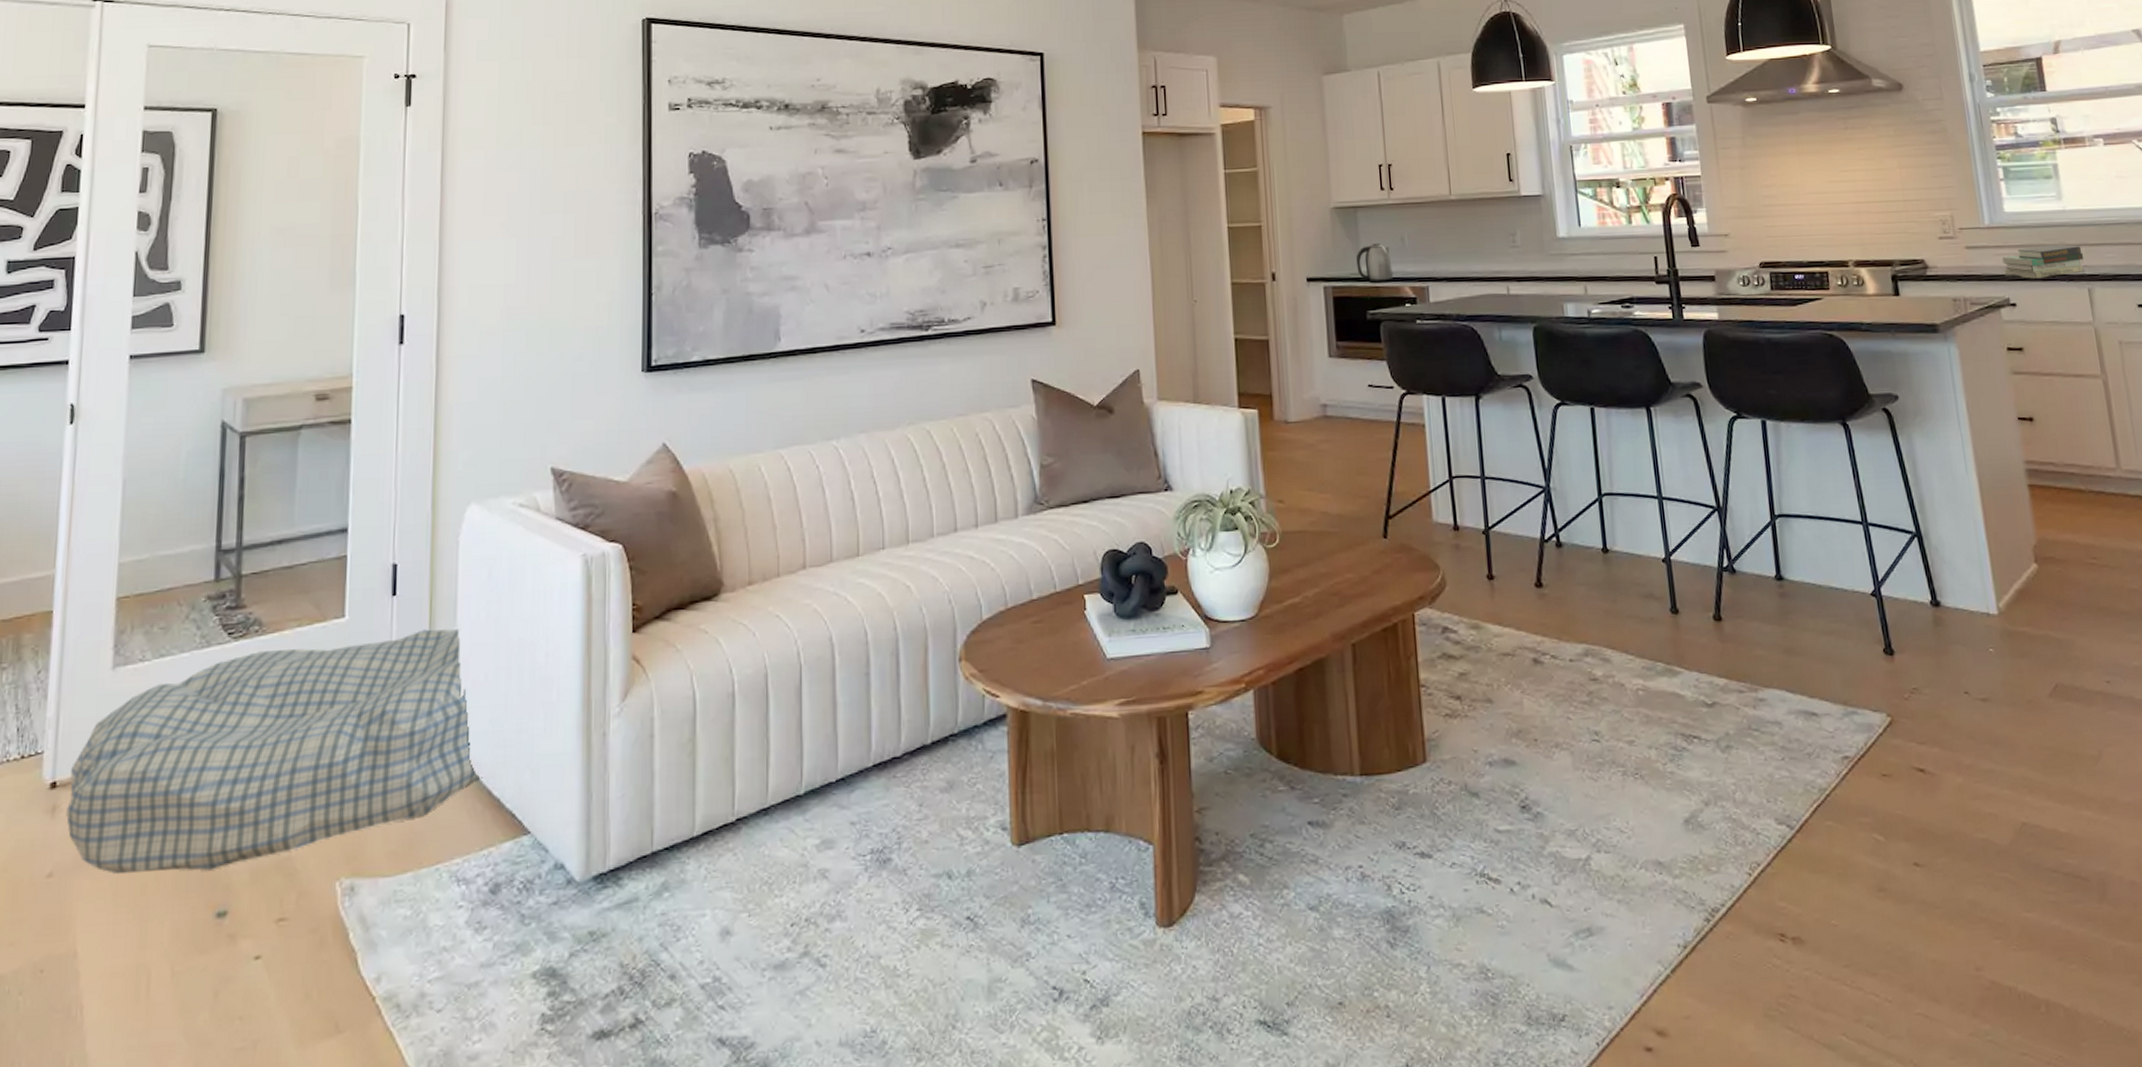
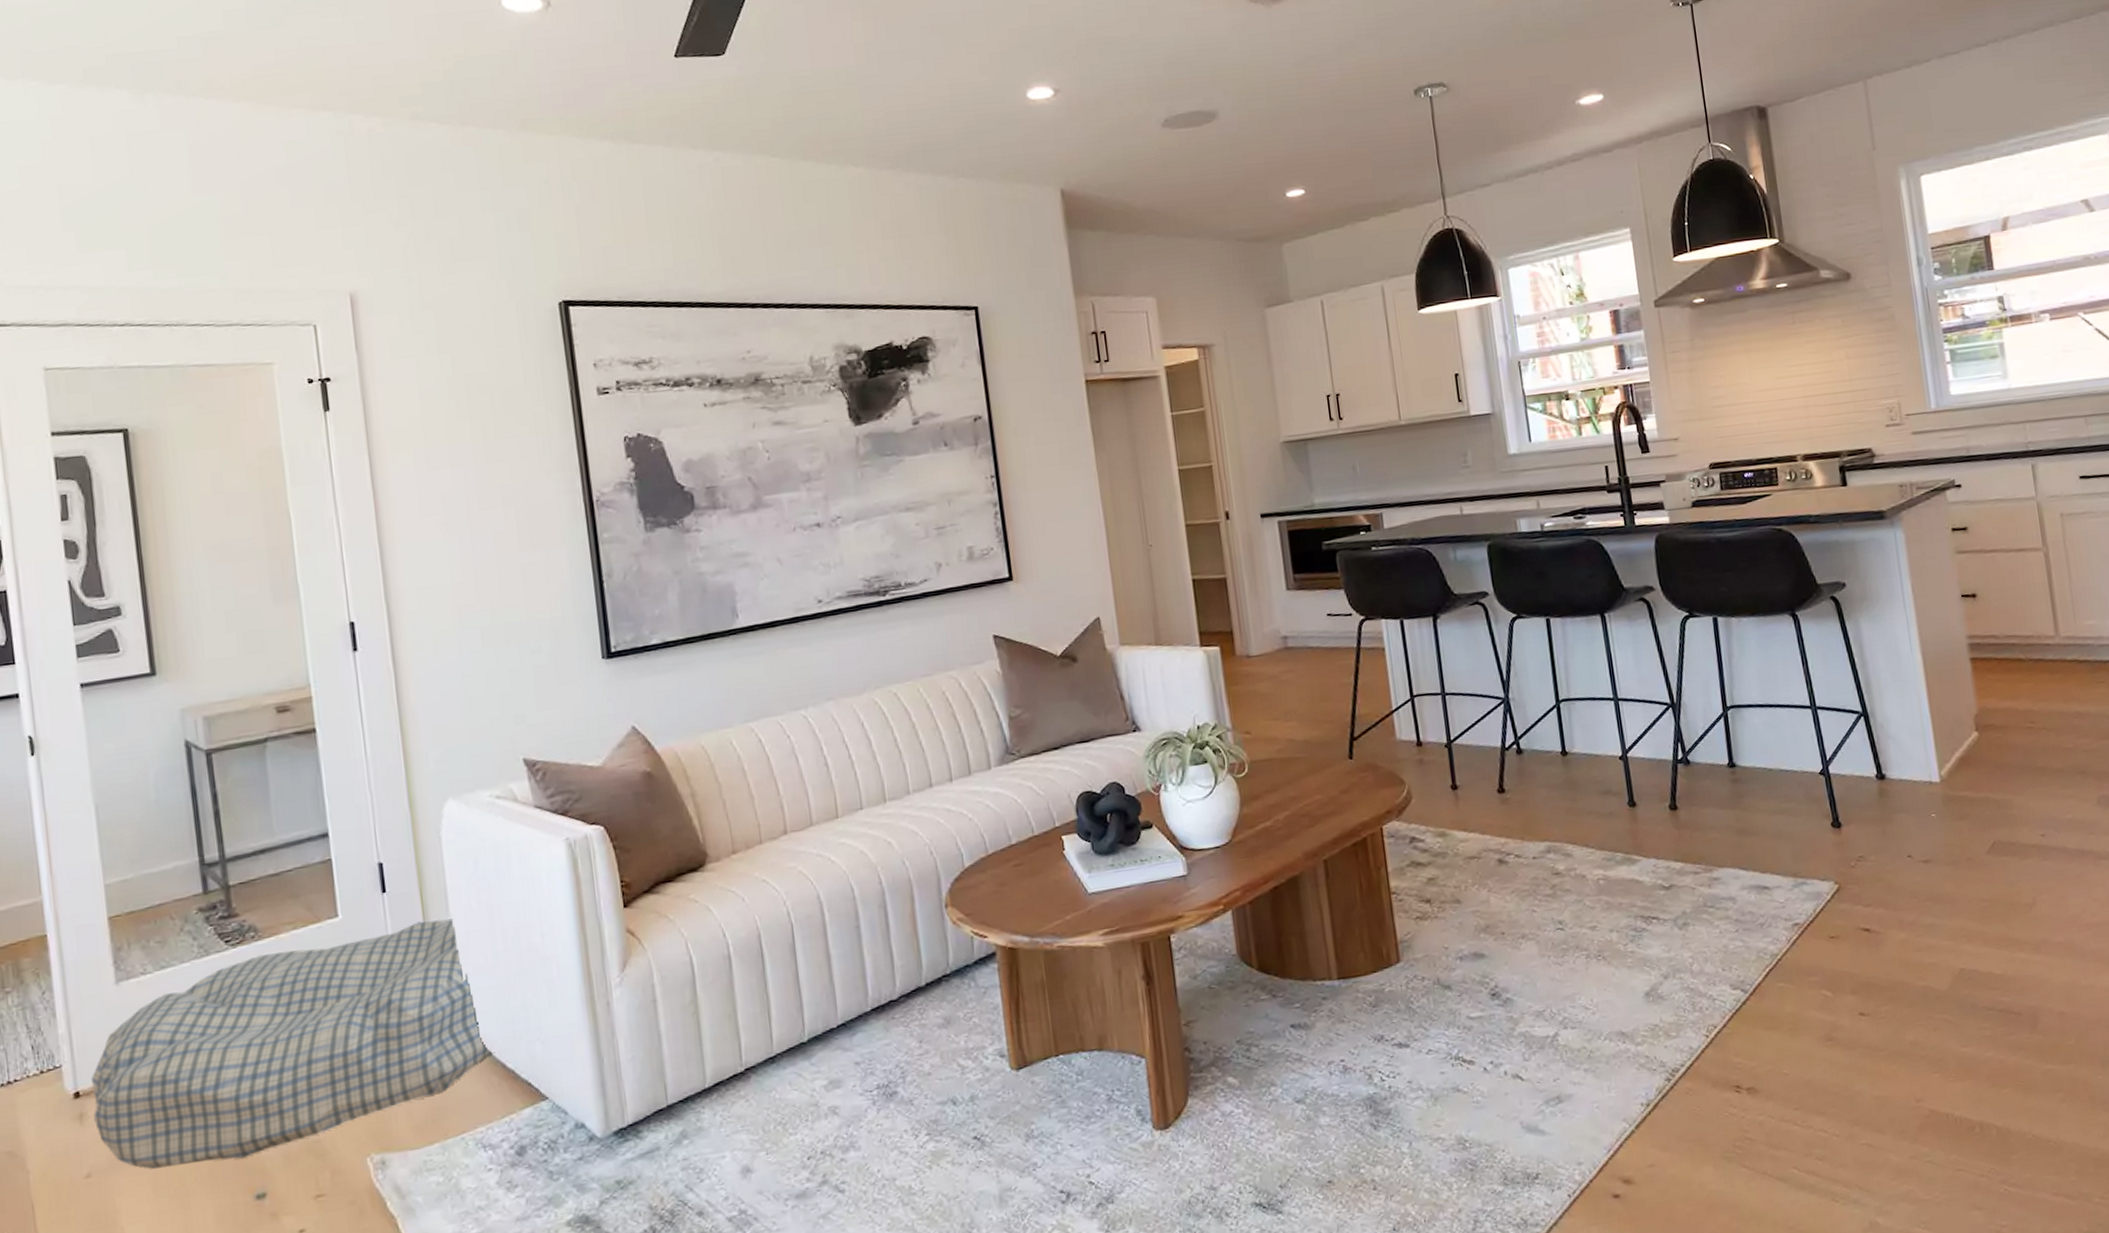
kettle: present [1356,242,1394,284] -> none [1309,473,1348,515]
mug: none [1709,277,1749,308] -> present [1660,480,1699,511]
books: present [2002,244,2084,279] -> none [1948,422,2028,459]

